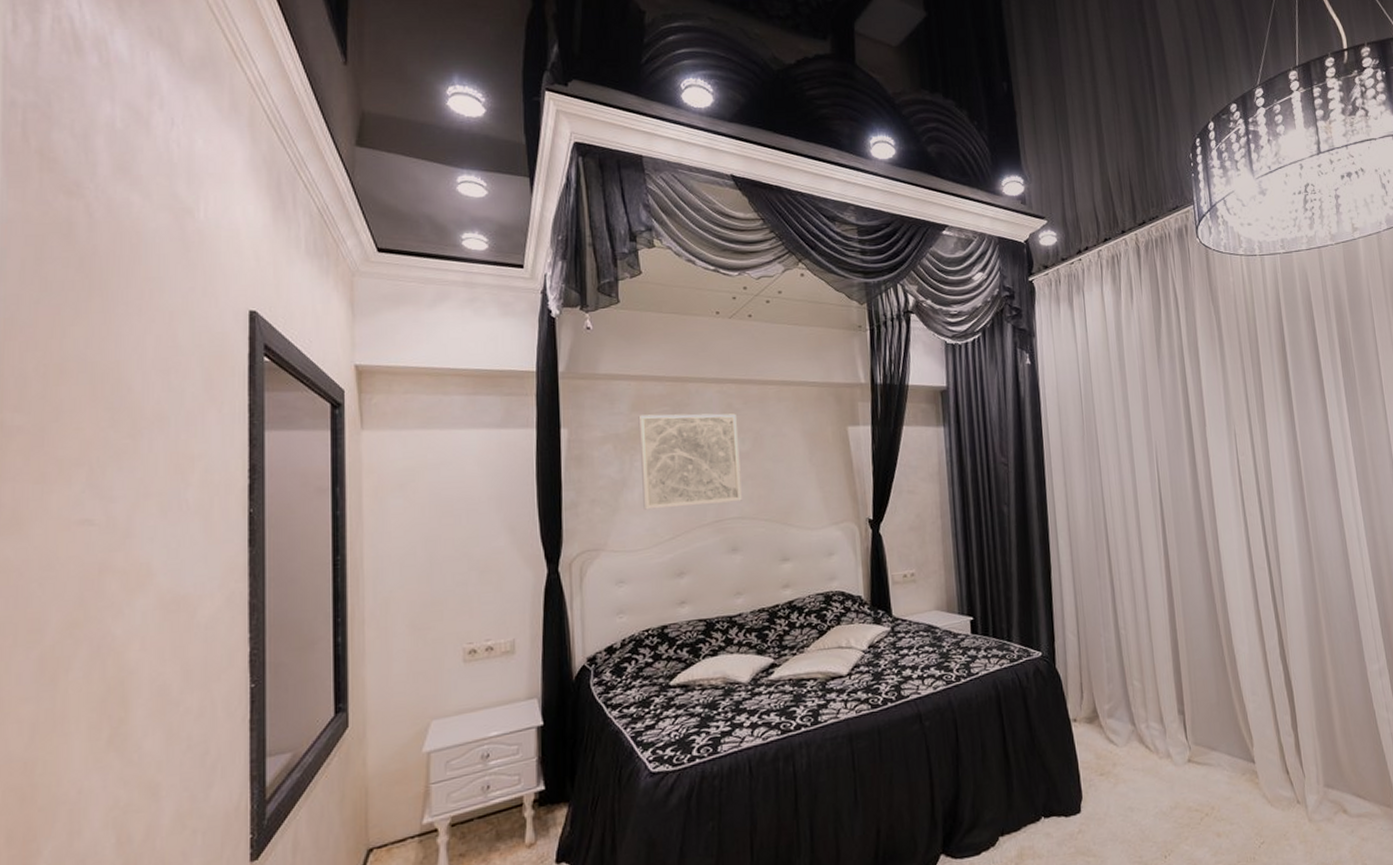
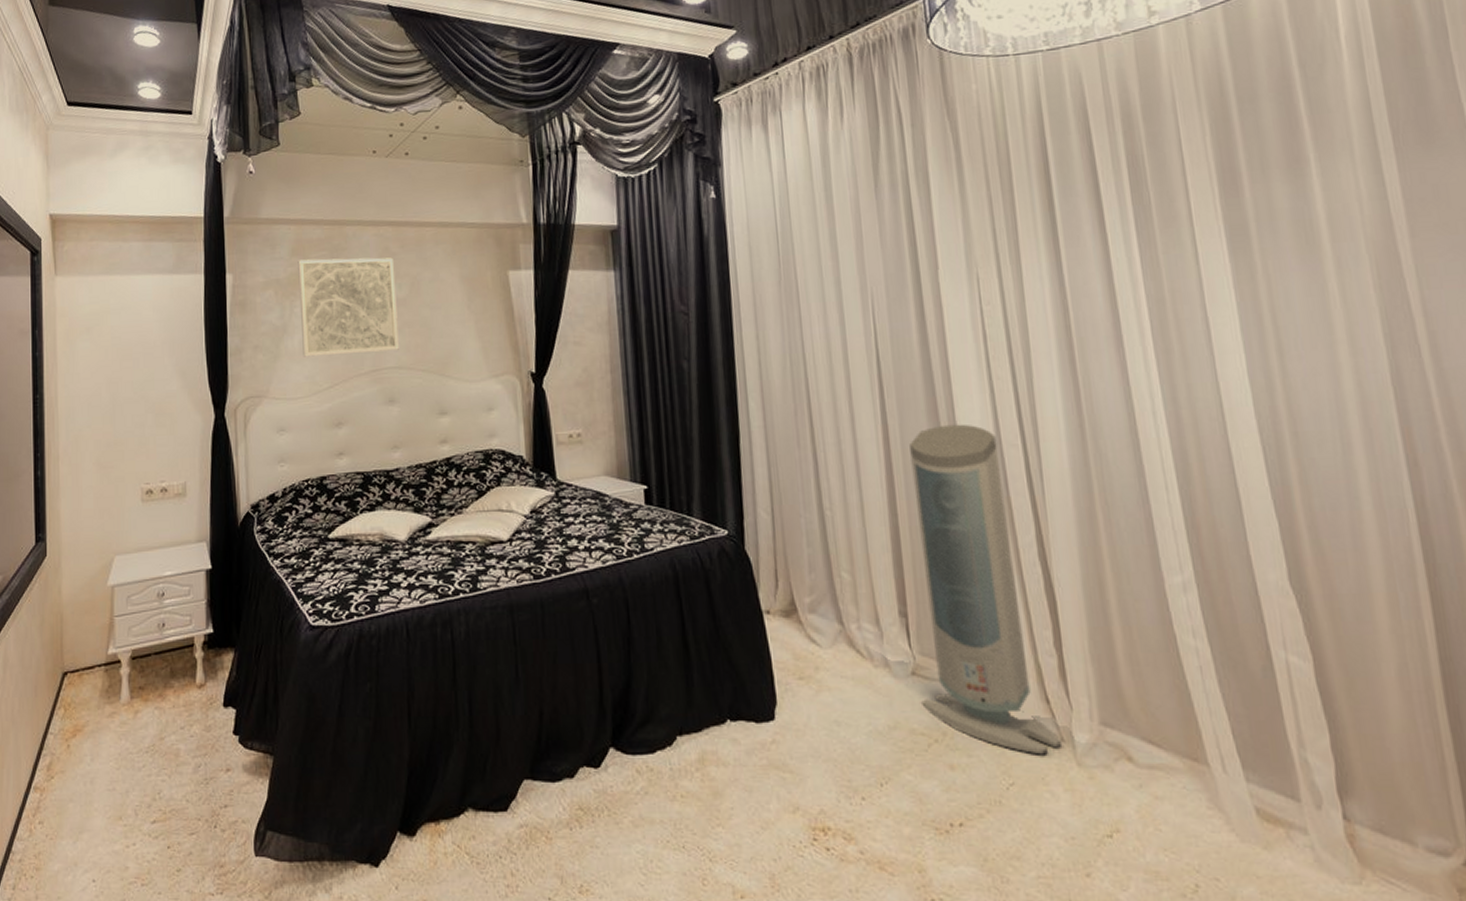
air purifier: none [1185,552,1298,817] -> present [909,424,1063,755]

